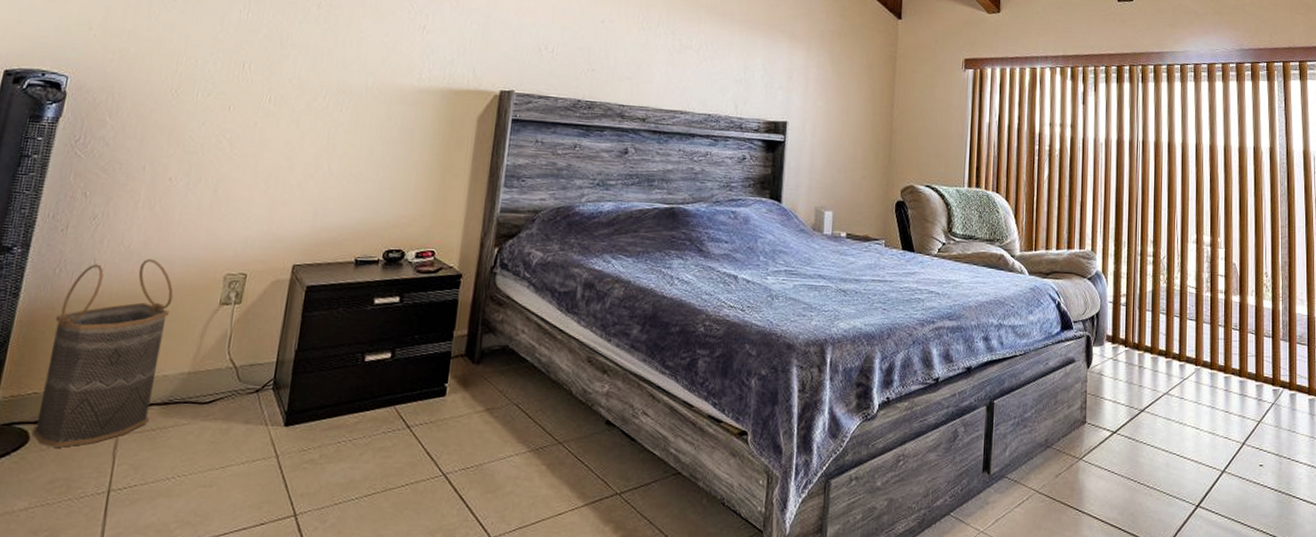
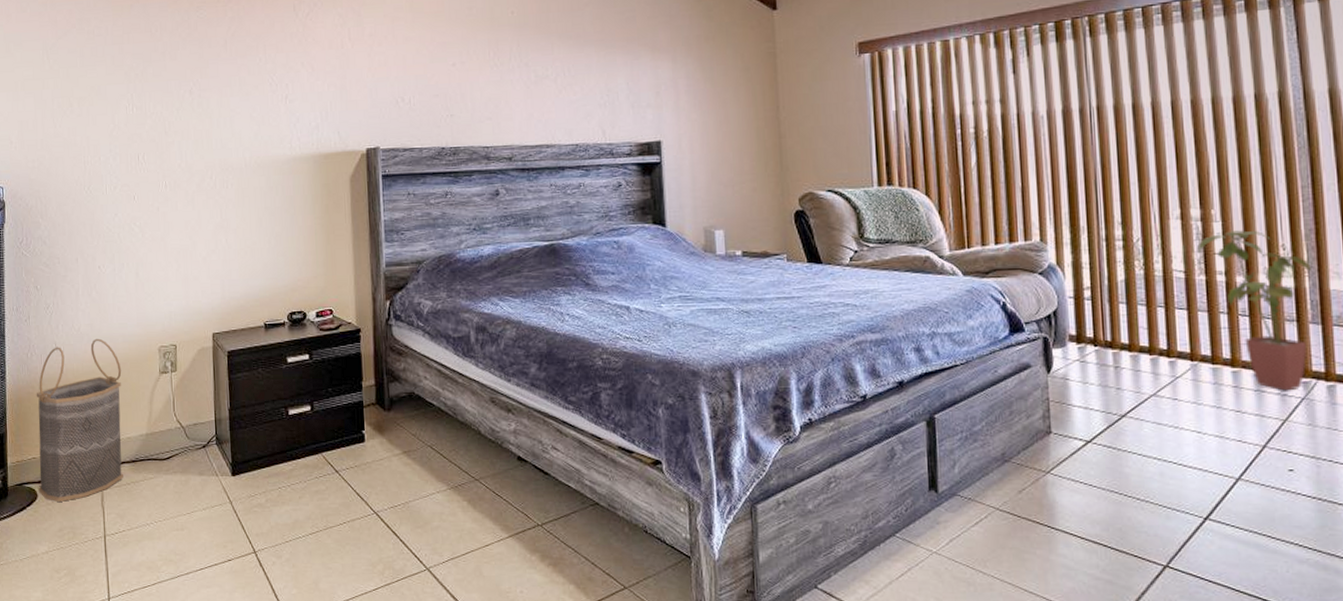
house plant: none [1206,257,1284,397] -> present [1197,230,1311,391]

